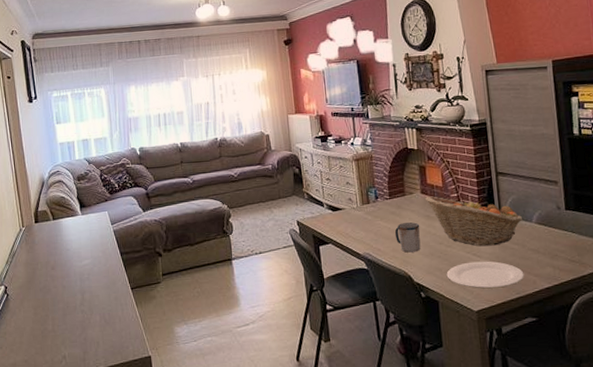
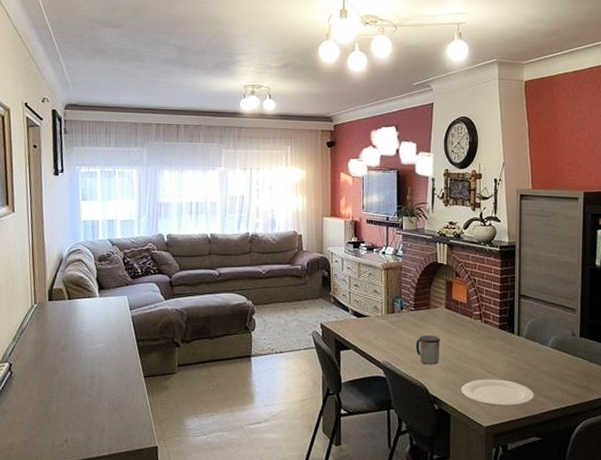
fruit basket: present [424,196,523,247] -> none [448,312,539,365]

